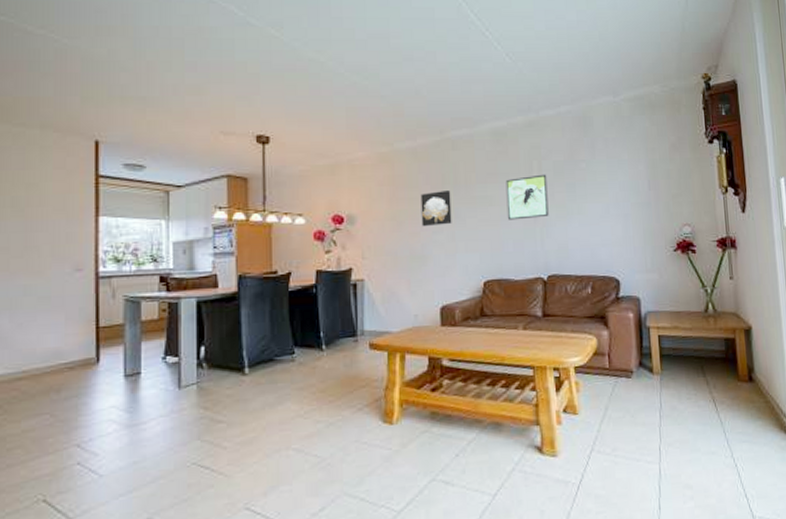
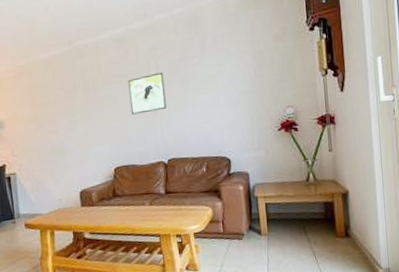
wall art: present [420,191,452,226] -> none [56,93,84,125]

